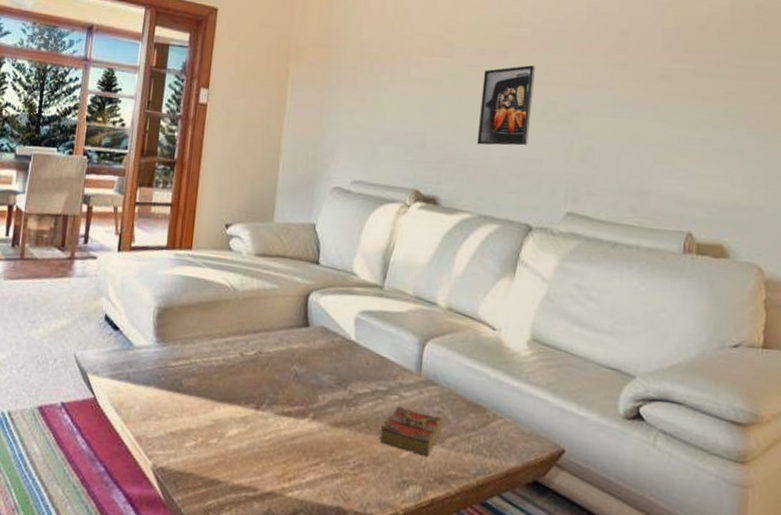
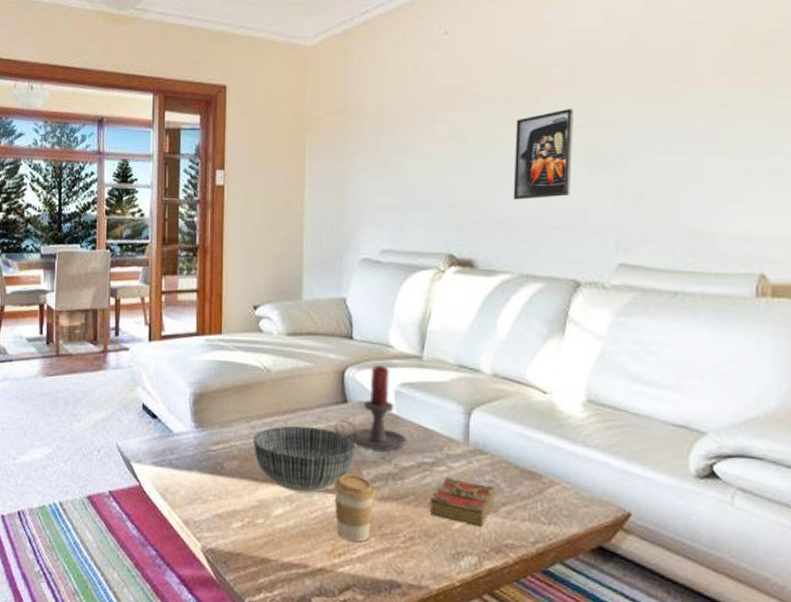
bowl: none [213,346,315,415] -> present [253,426,356,493]
coffee cup: none [288,398,330,467] -> present [334,474,376,542]
candle holder: none [293,291,364,377] -> present [333,365,408,451]

